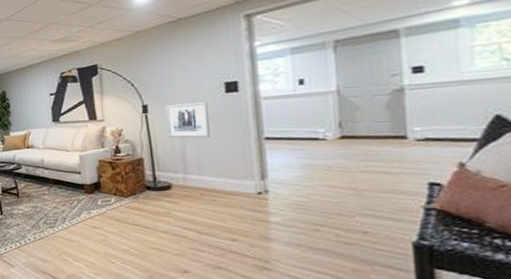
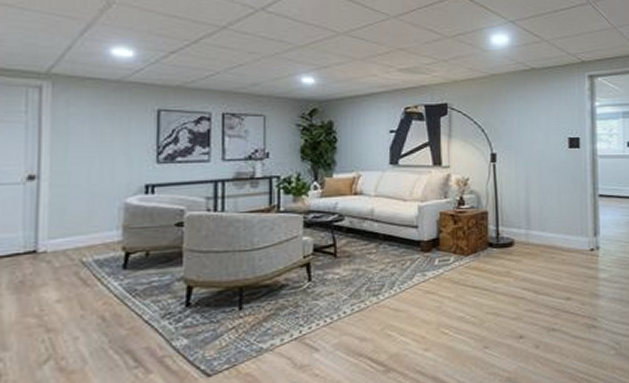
wall art: present [165,102,210,139] -> none [513,155,553,193]

